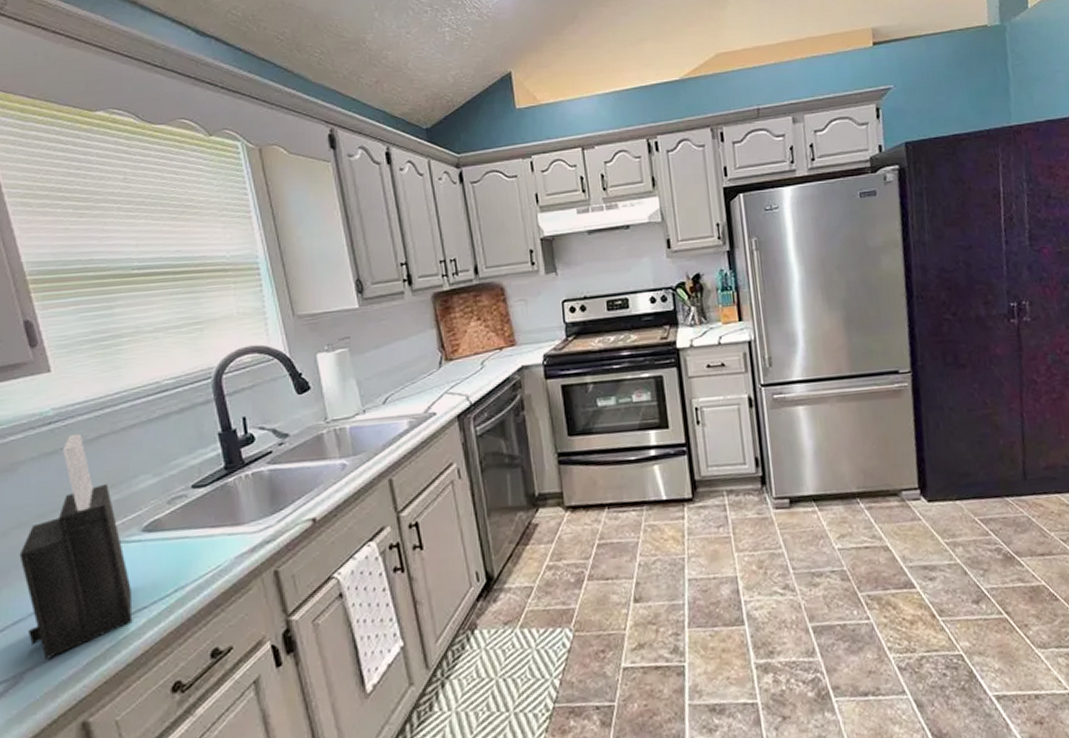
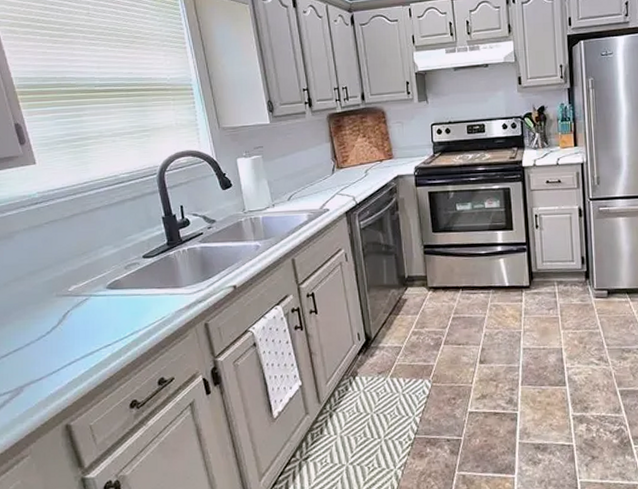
knife block: present [19,433,133,659] -> none [17,212,101,378]

